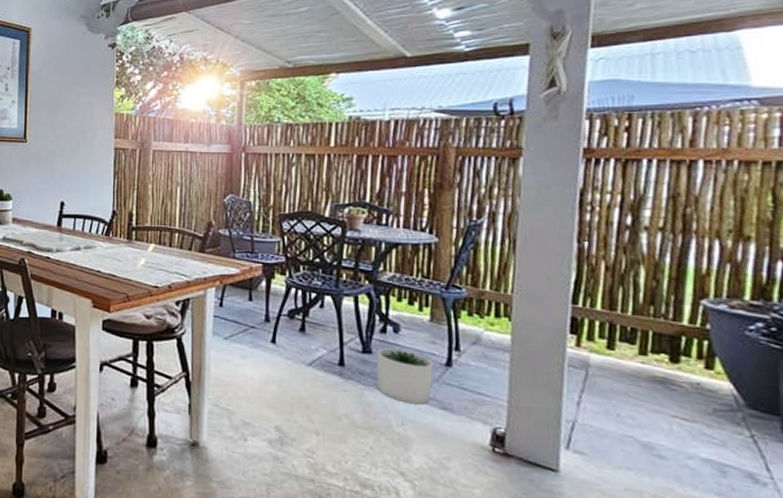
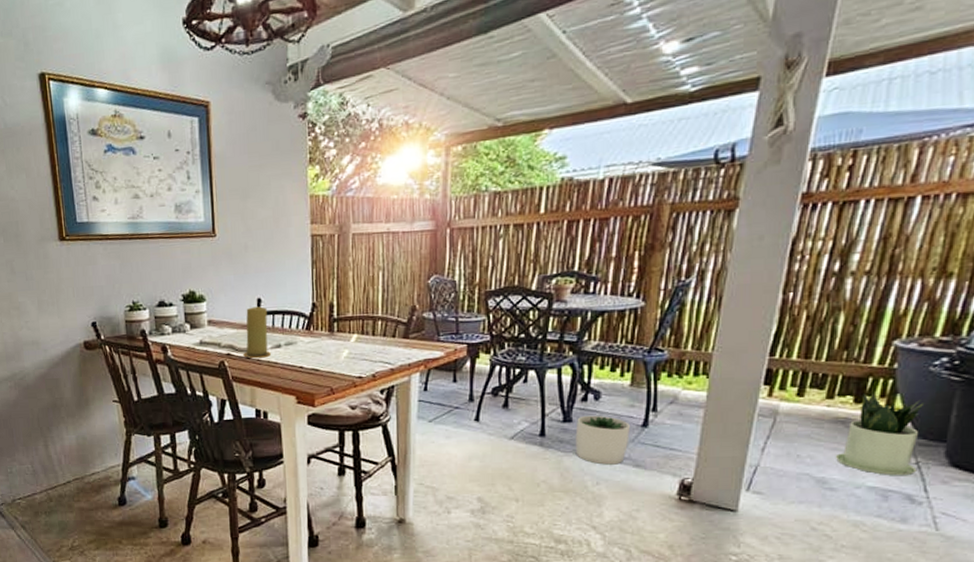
candle: none [43,209,70,258] -> present [243,306,271,358]
planter: none [658,353,754,451] -> present [835,393,925,476]

